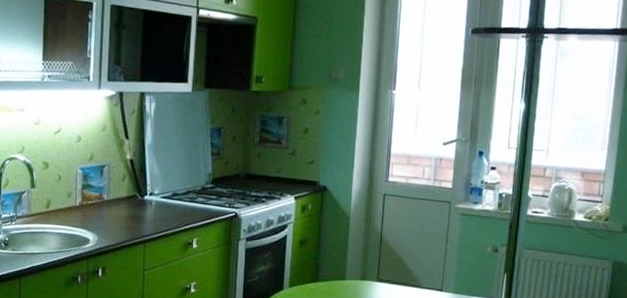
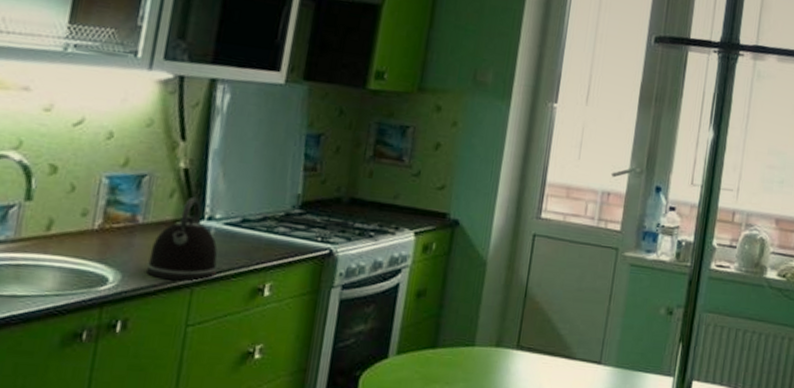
kettle: none [113,179,160,239] -> present [146,196,218,281]

